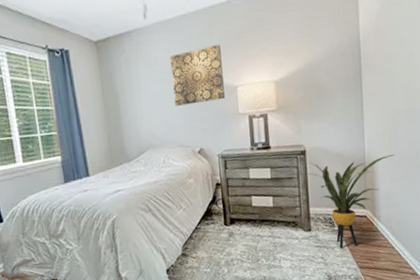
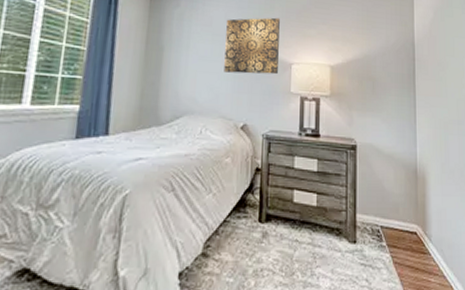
house plant: present [308,155,395,249] -> none [357,159,446,271]

